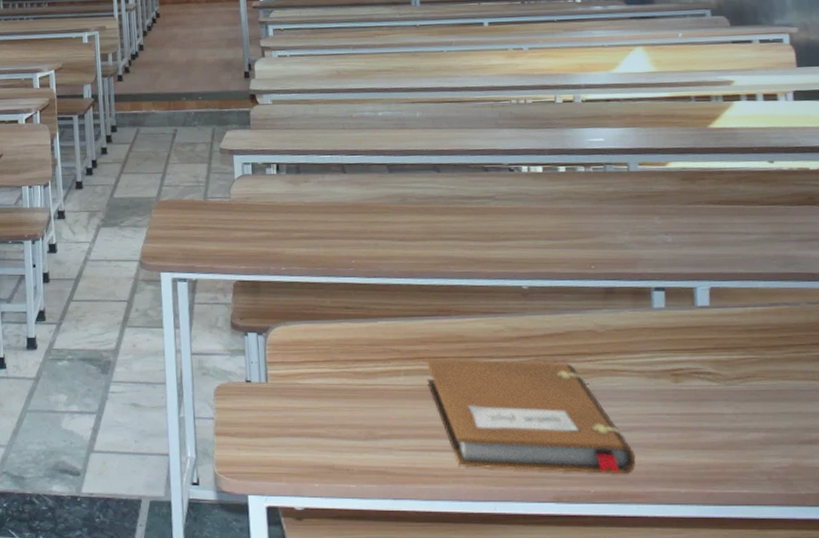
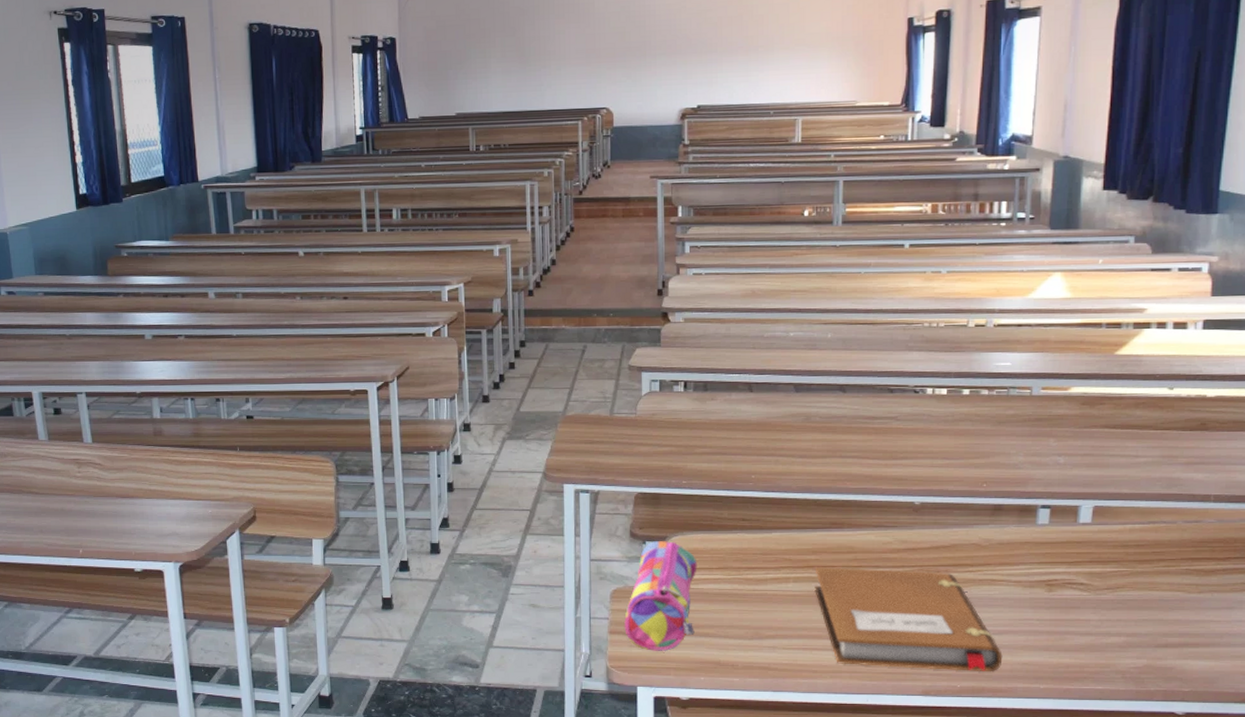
pencil case: none [229,332,305,454] -> present [623,541,697,651]

